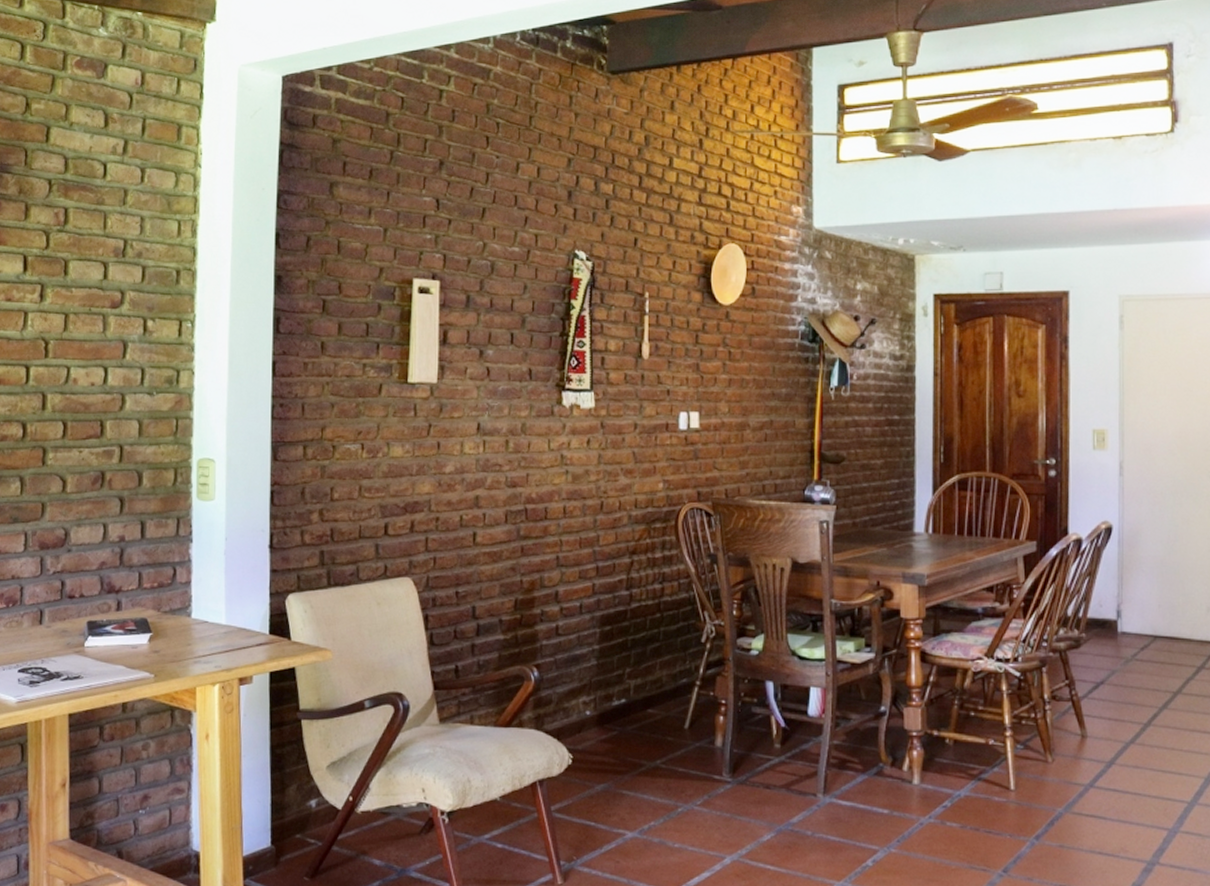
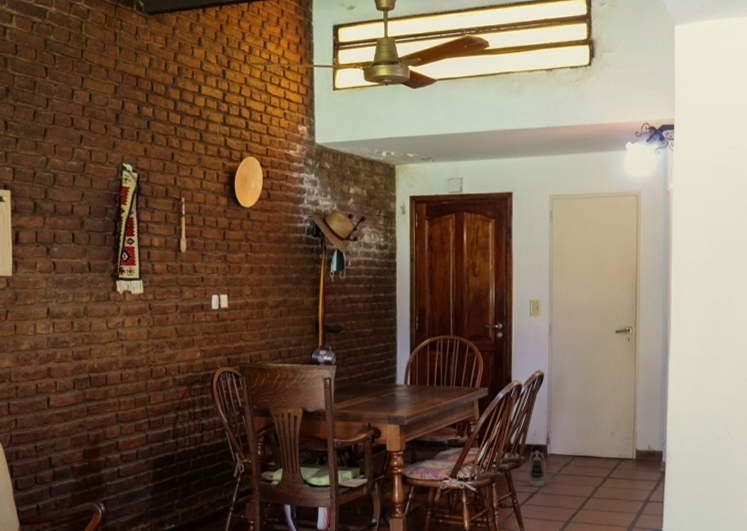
lantern: none [1091,617,1116,676] -> present [528,443,546,487]

